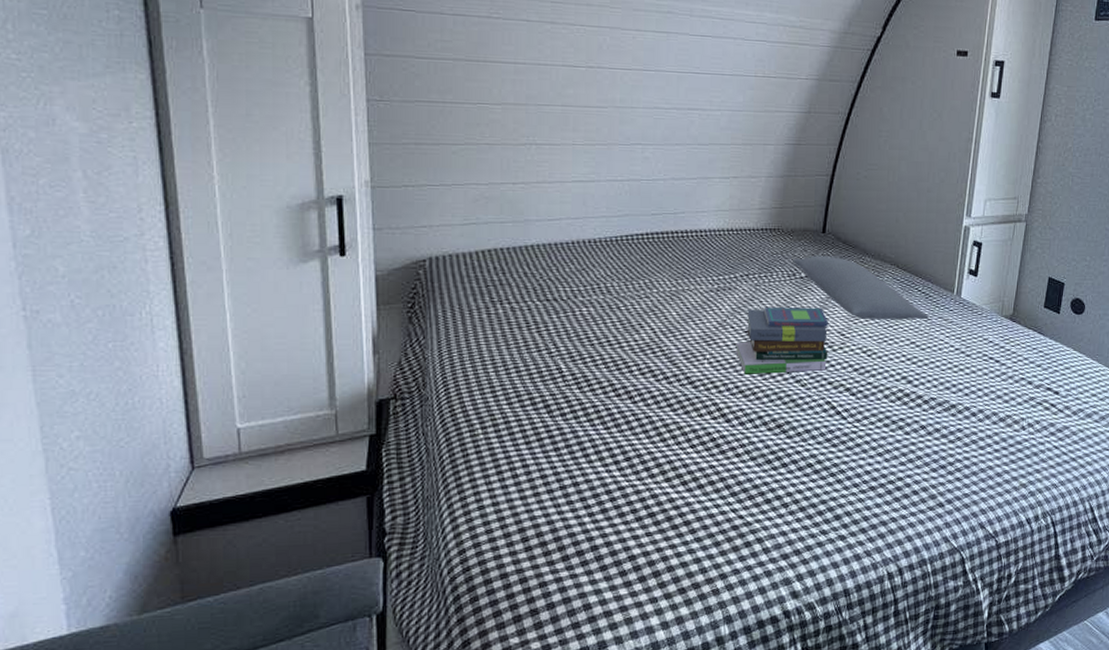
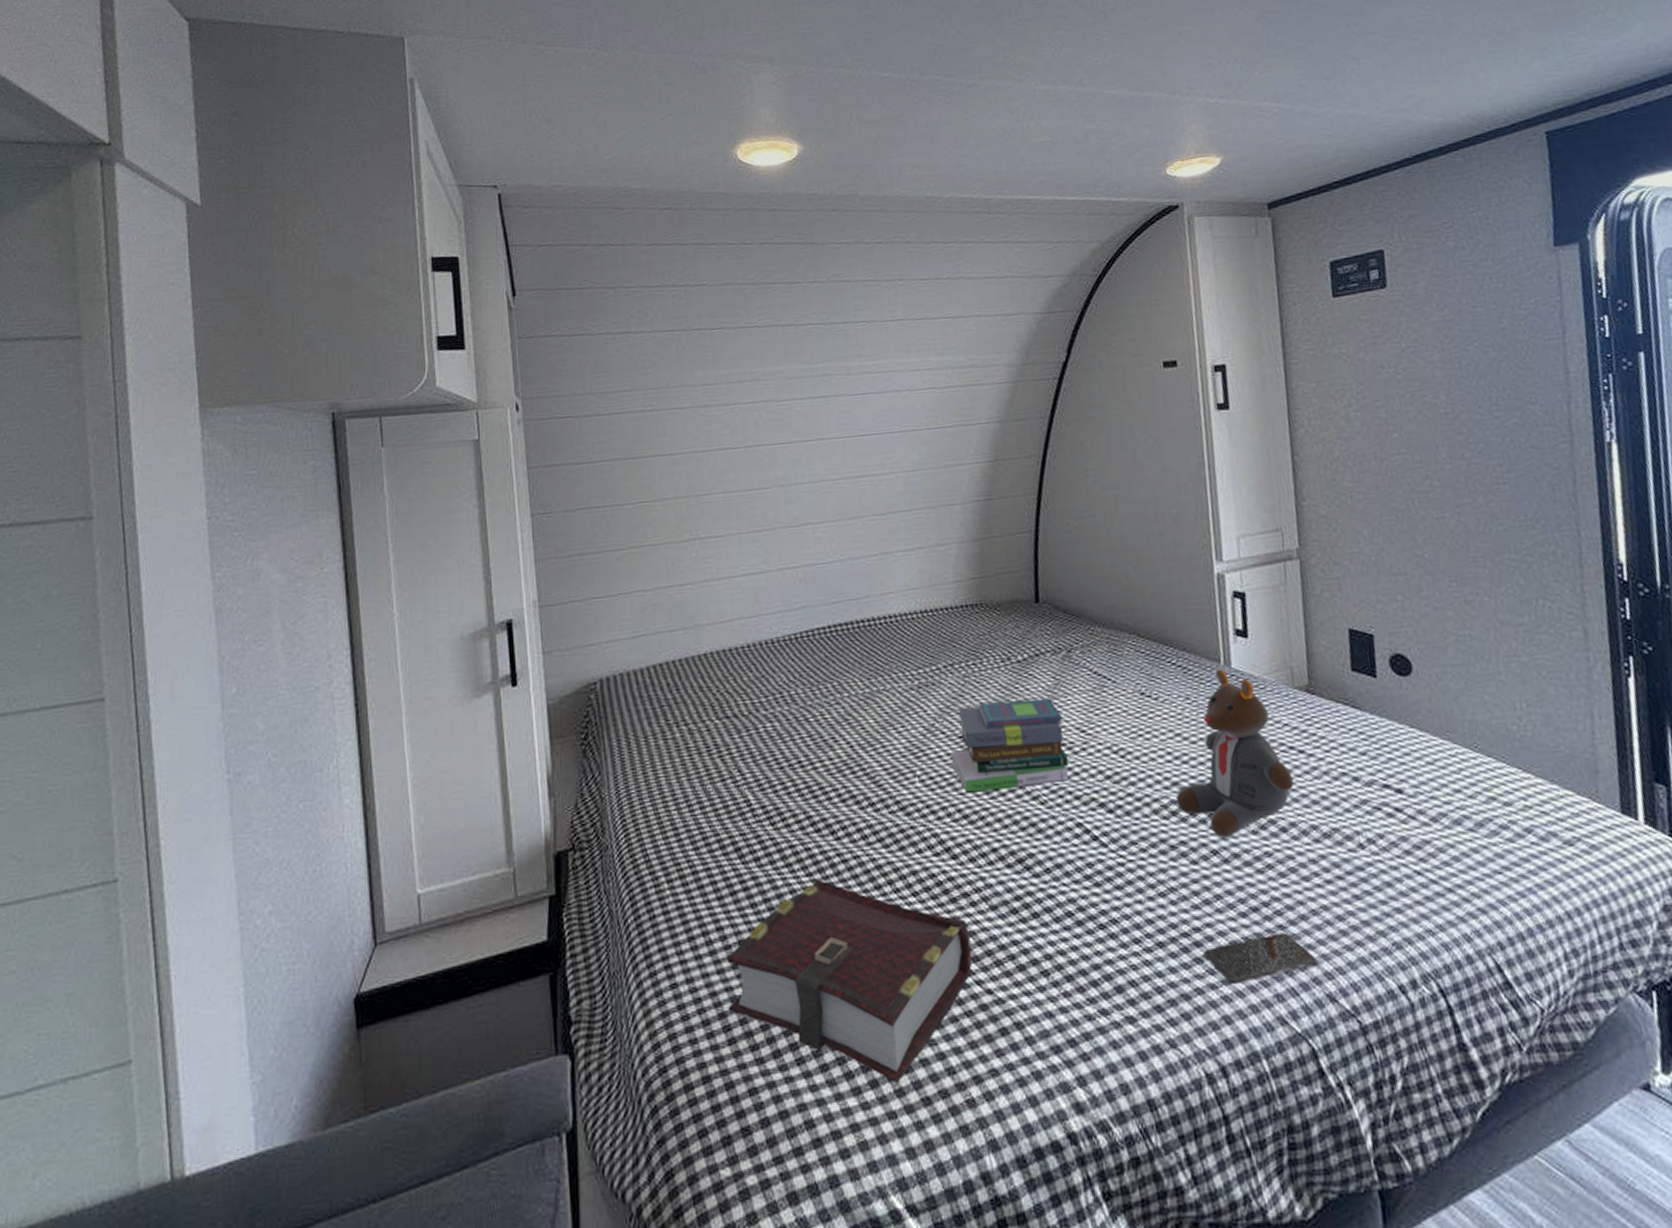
book: none [527,431,732,578] -> present [726,878,973,1083]
pillow: present [791,255,929,320] -> none [1003,630,1193,709]
smartphone: none [901,483,978,515] -> present [1203,932,1318,984]
teddy bear: none [902,297,988,418] -> present [1175,669,1294,838]

